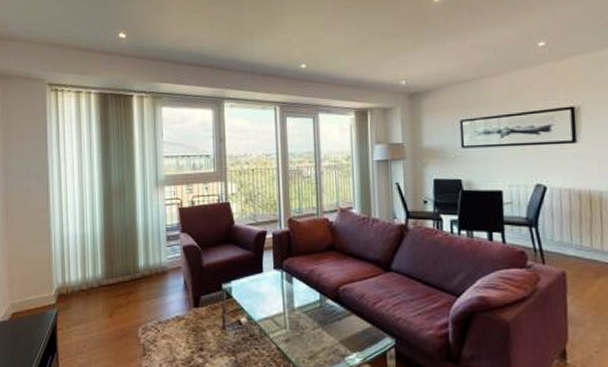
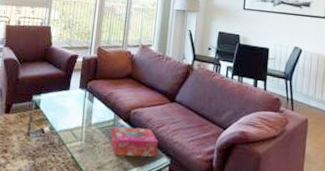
tissue box: none [320,306,378,341] -> present [111,126,159,157]

